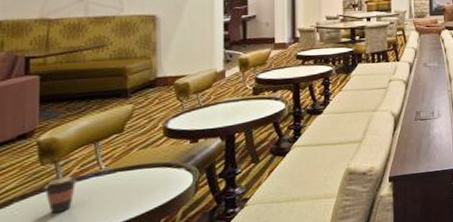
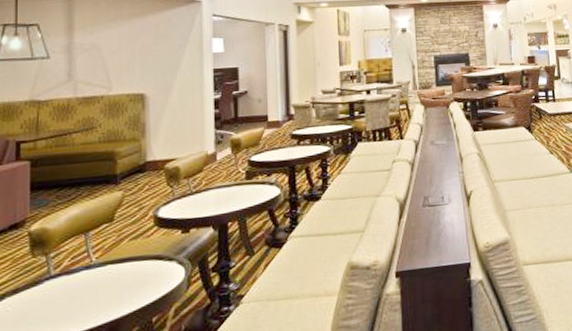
coffee cup: present [42,177,77,214] -> none [34,270,68,310]

